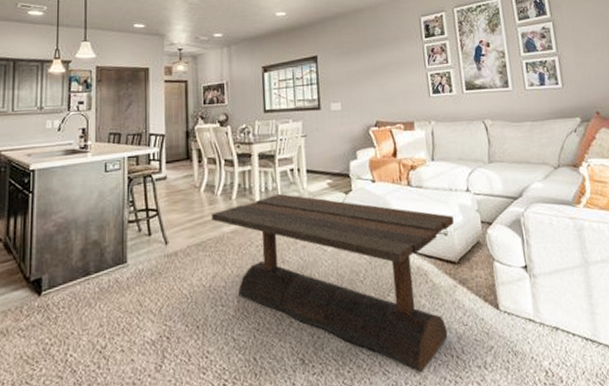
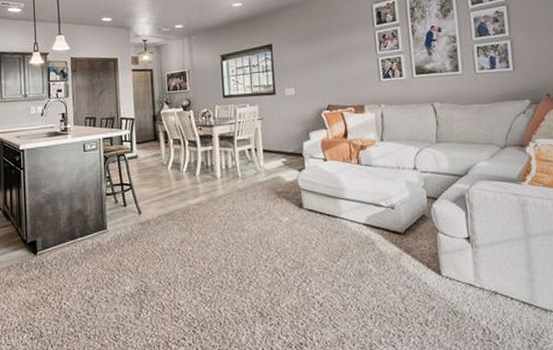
coffee table: present [211,193,454,373] -> none [178,170,401,327]

